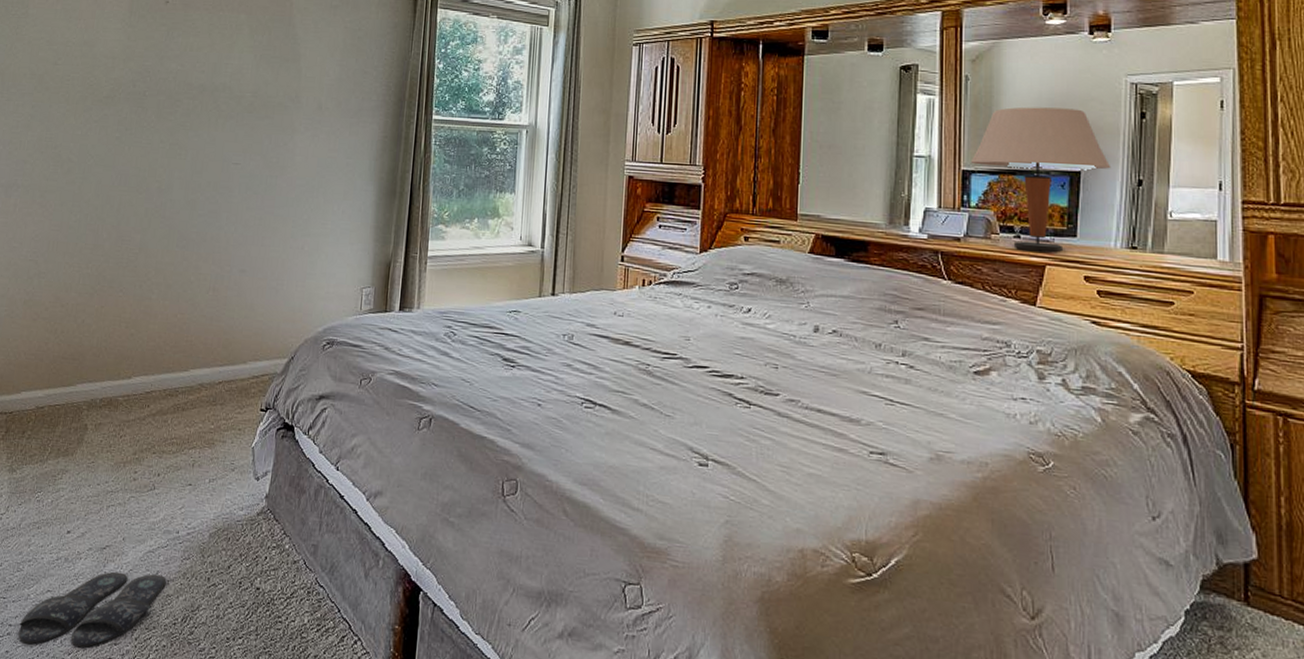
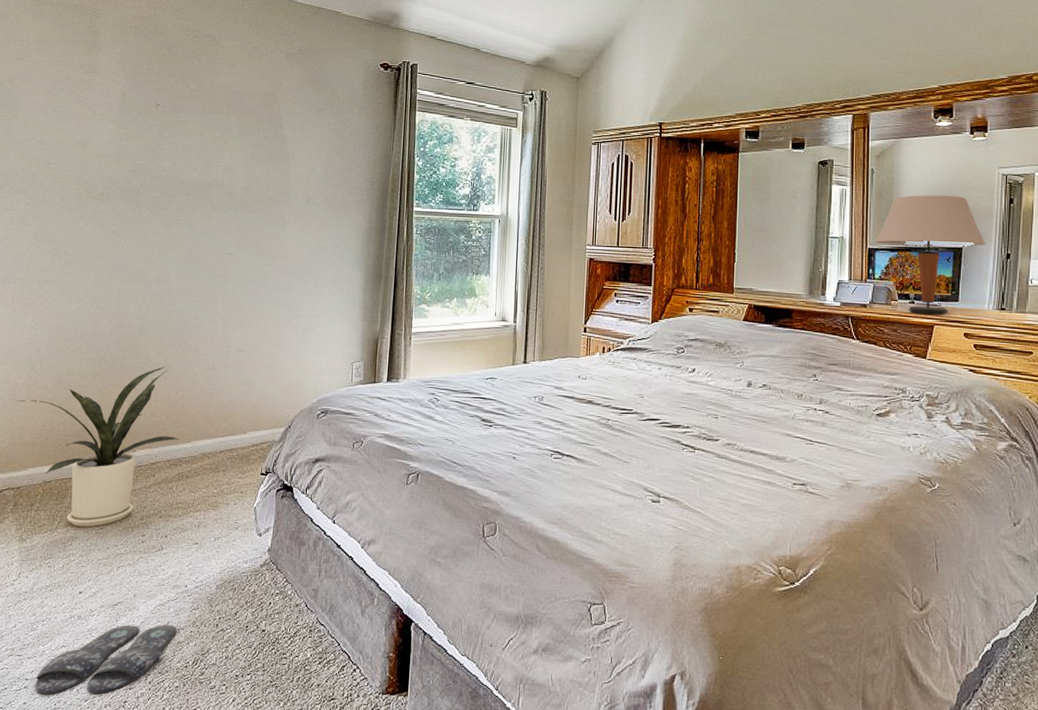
house plant: none [13,285,177,460] -> present [16,366,180,528]

